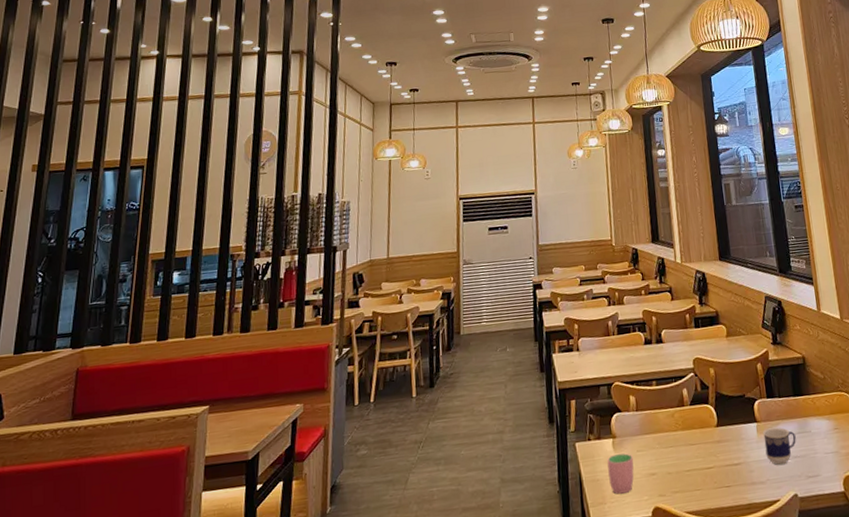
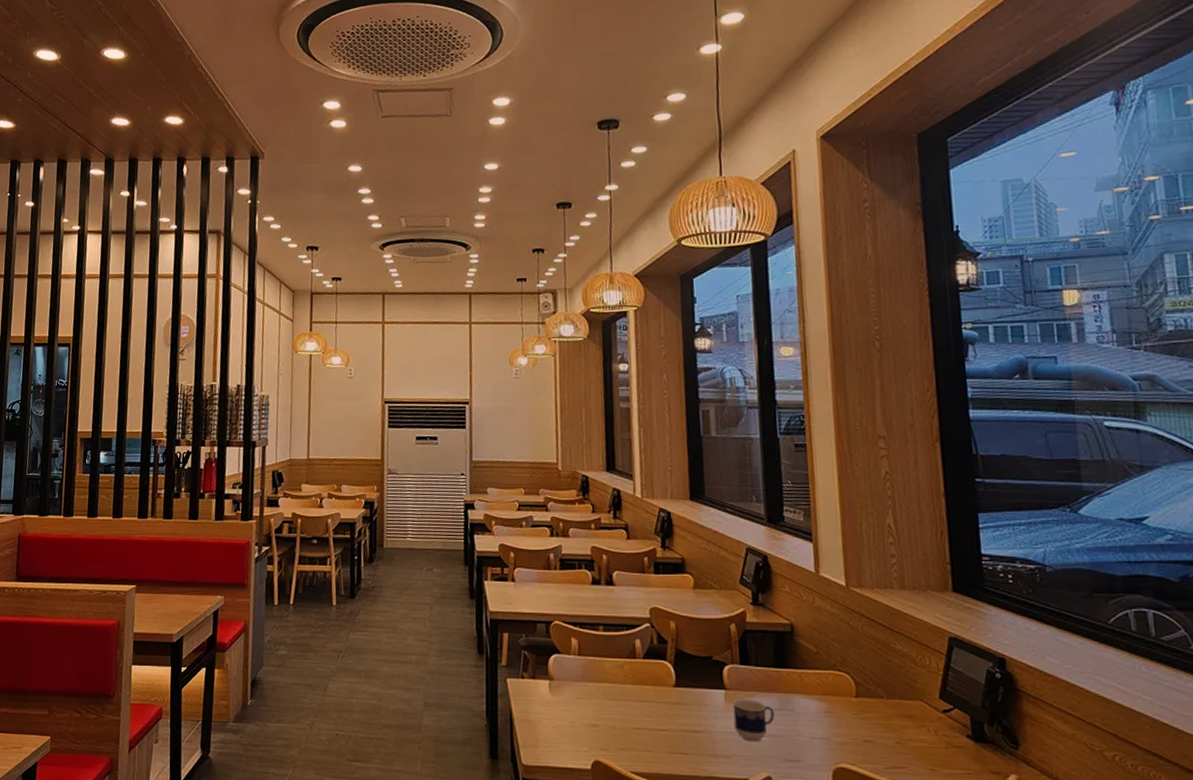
cup: present [607,453,634,494] -> none [542,697,573,740]

